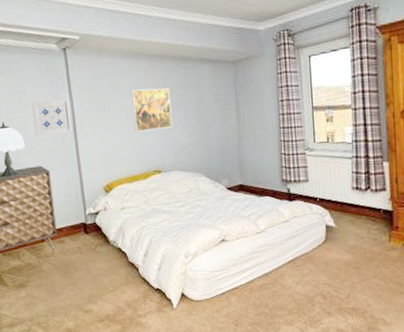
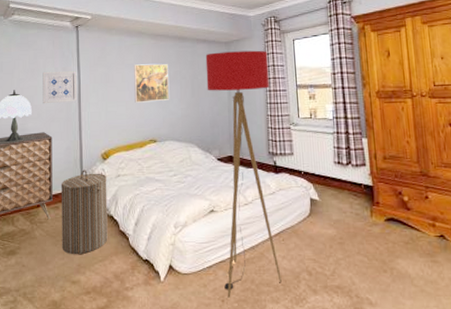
laundry hamper: none [64,203,117,286] -> present [61,169,108,255]
floor lamp: none [210,69,295,322] -> present [205,50,282,298]

